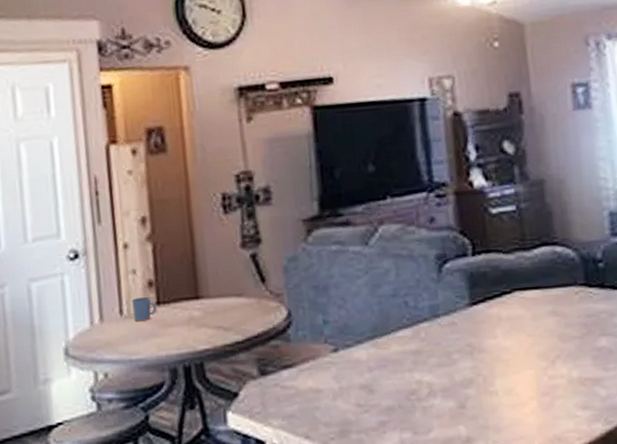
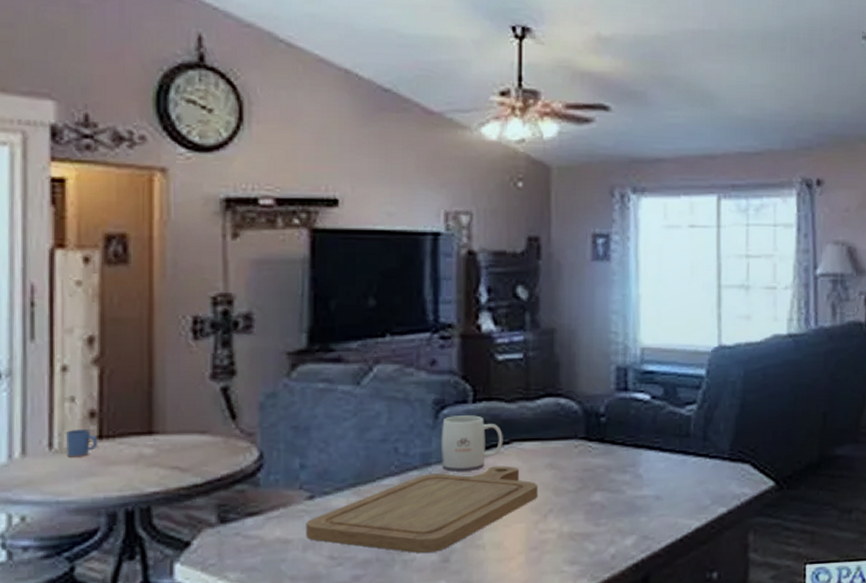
chopping board: none [333,314,544,400] -> present [306,466,539,553]
mug: none [445,267,505,322] -> present [441,415,503,472]

